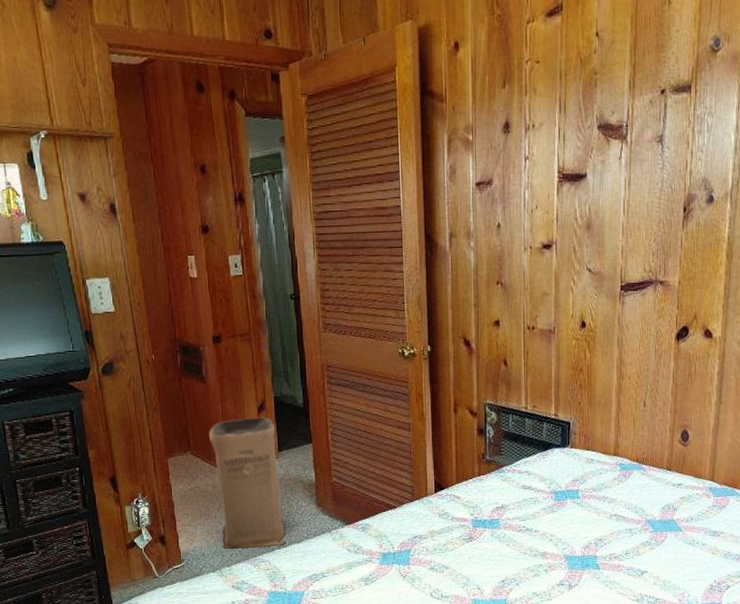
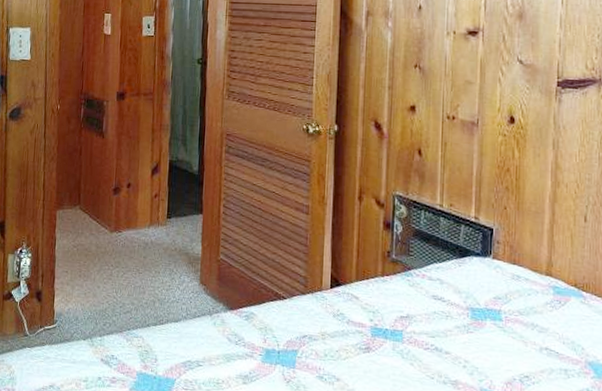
laundry basket: present [209,417,286,549] -> none [97,178,167,322]

